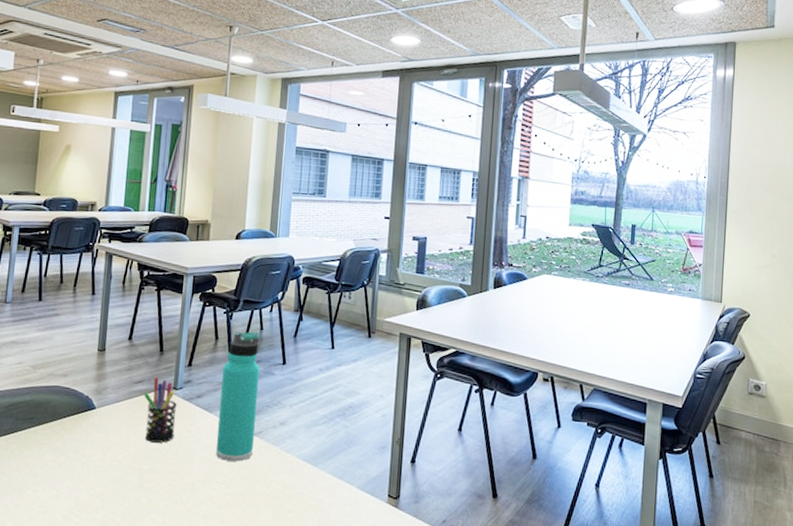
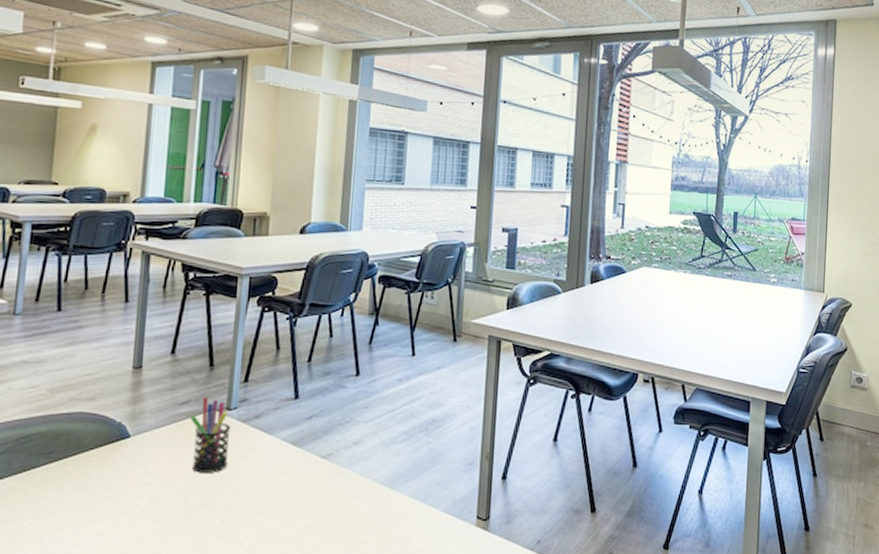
thermos bottle: present [215,331,260,462] -> none [277,339,330,489]

